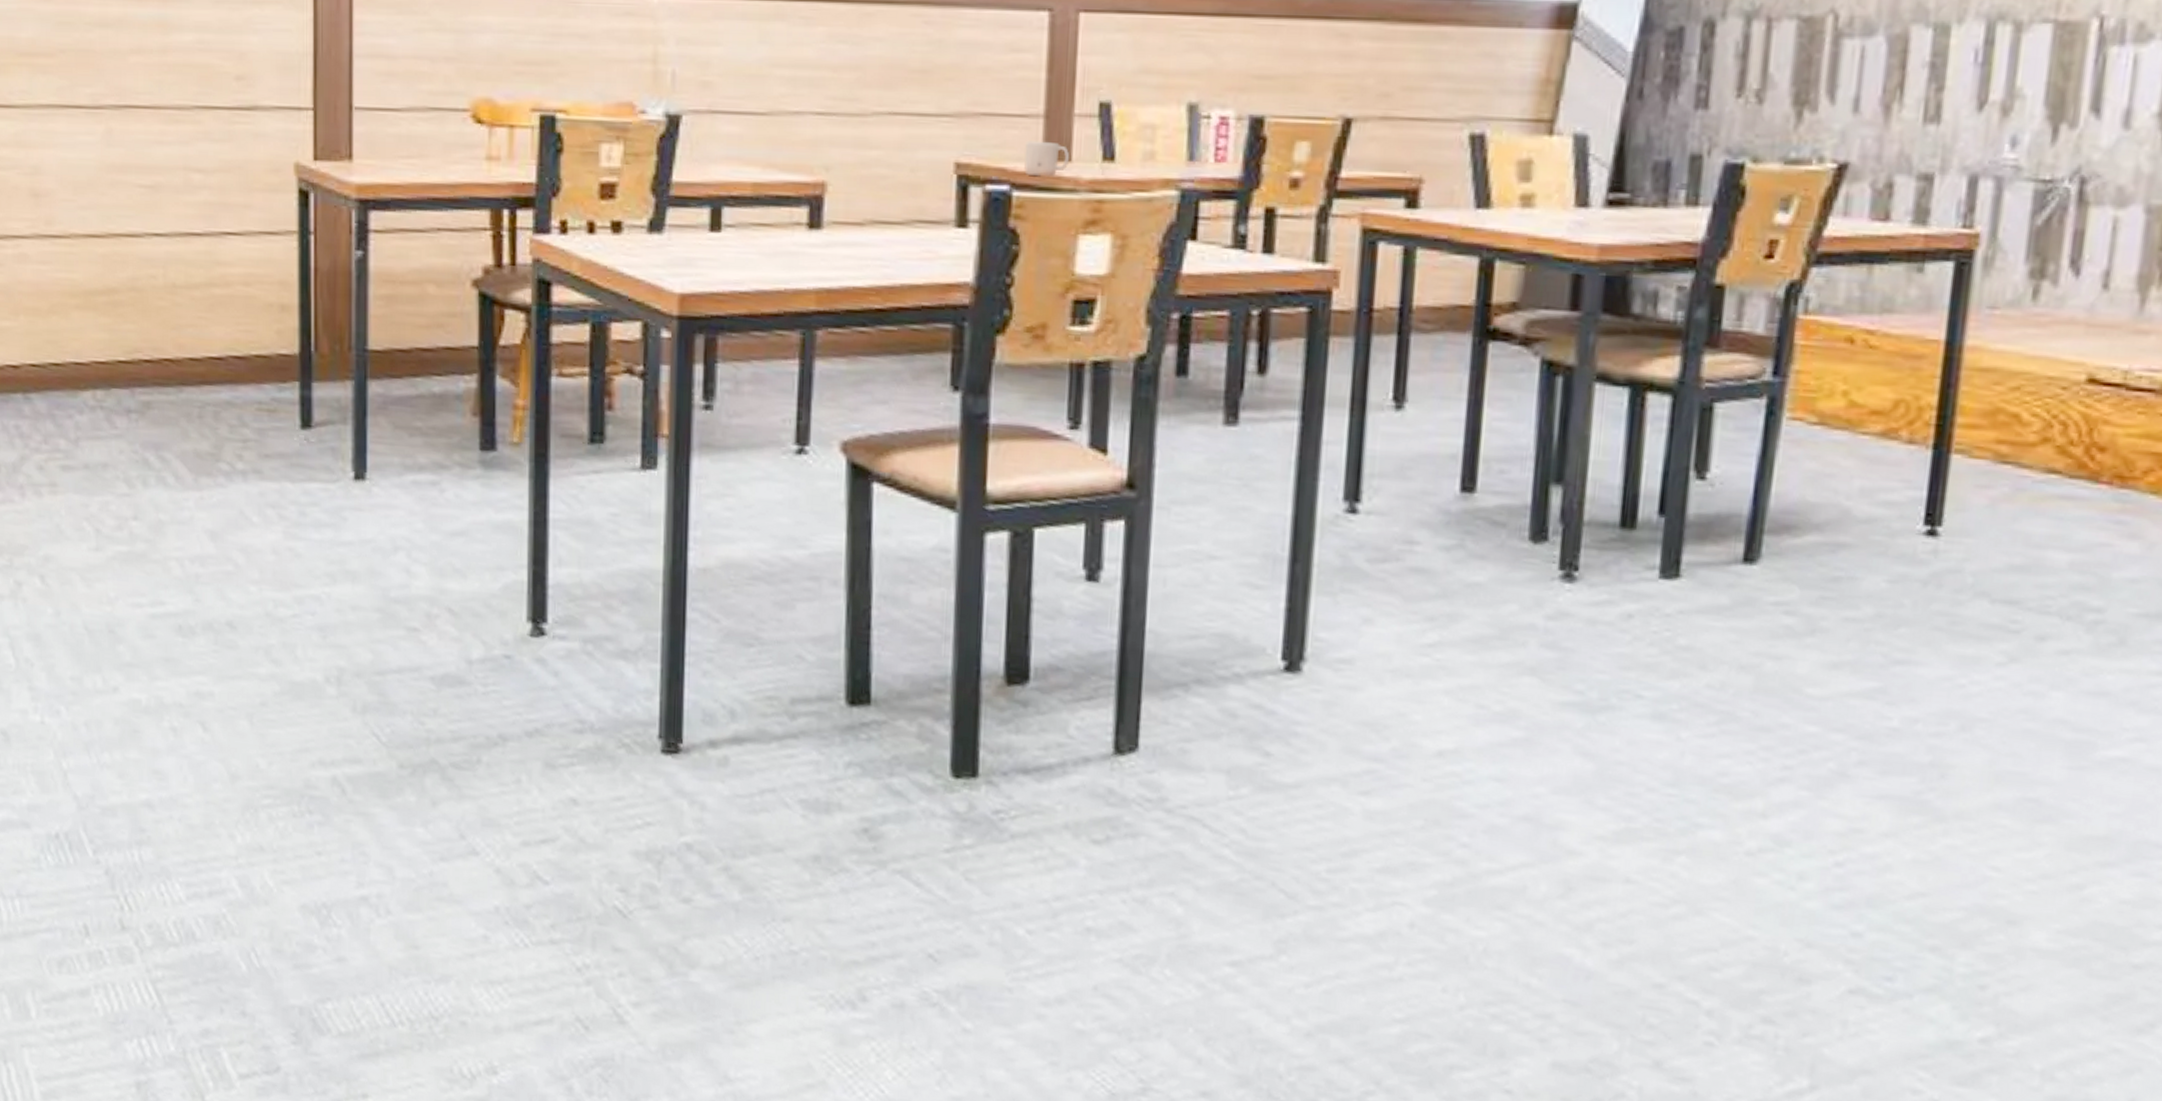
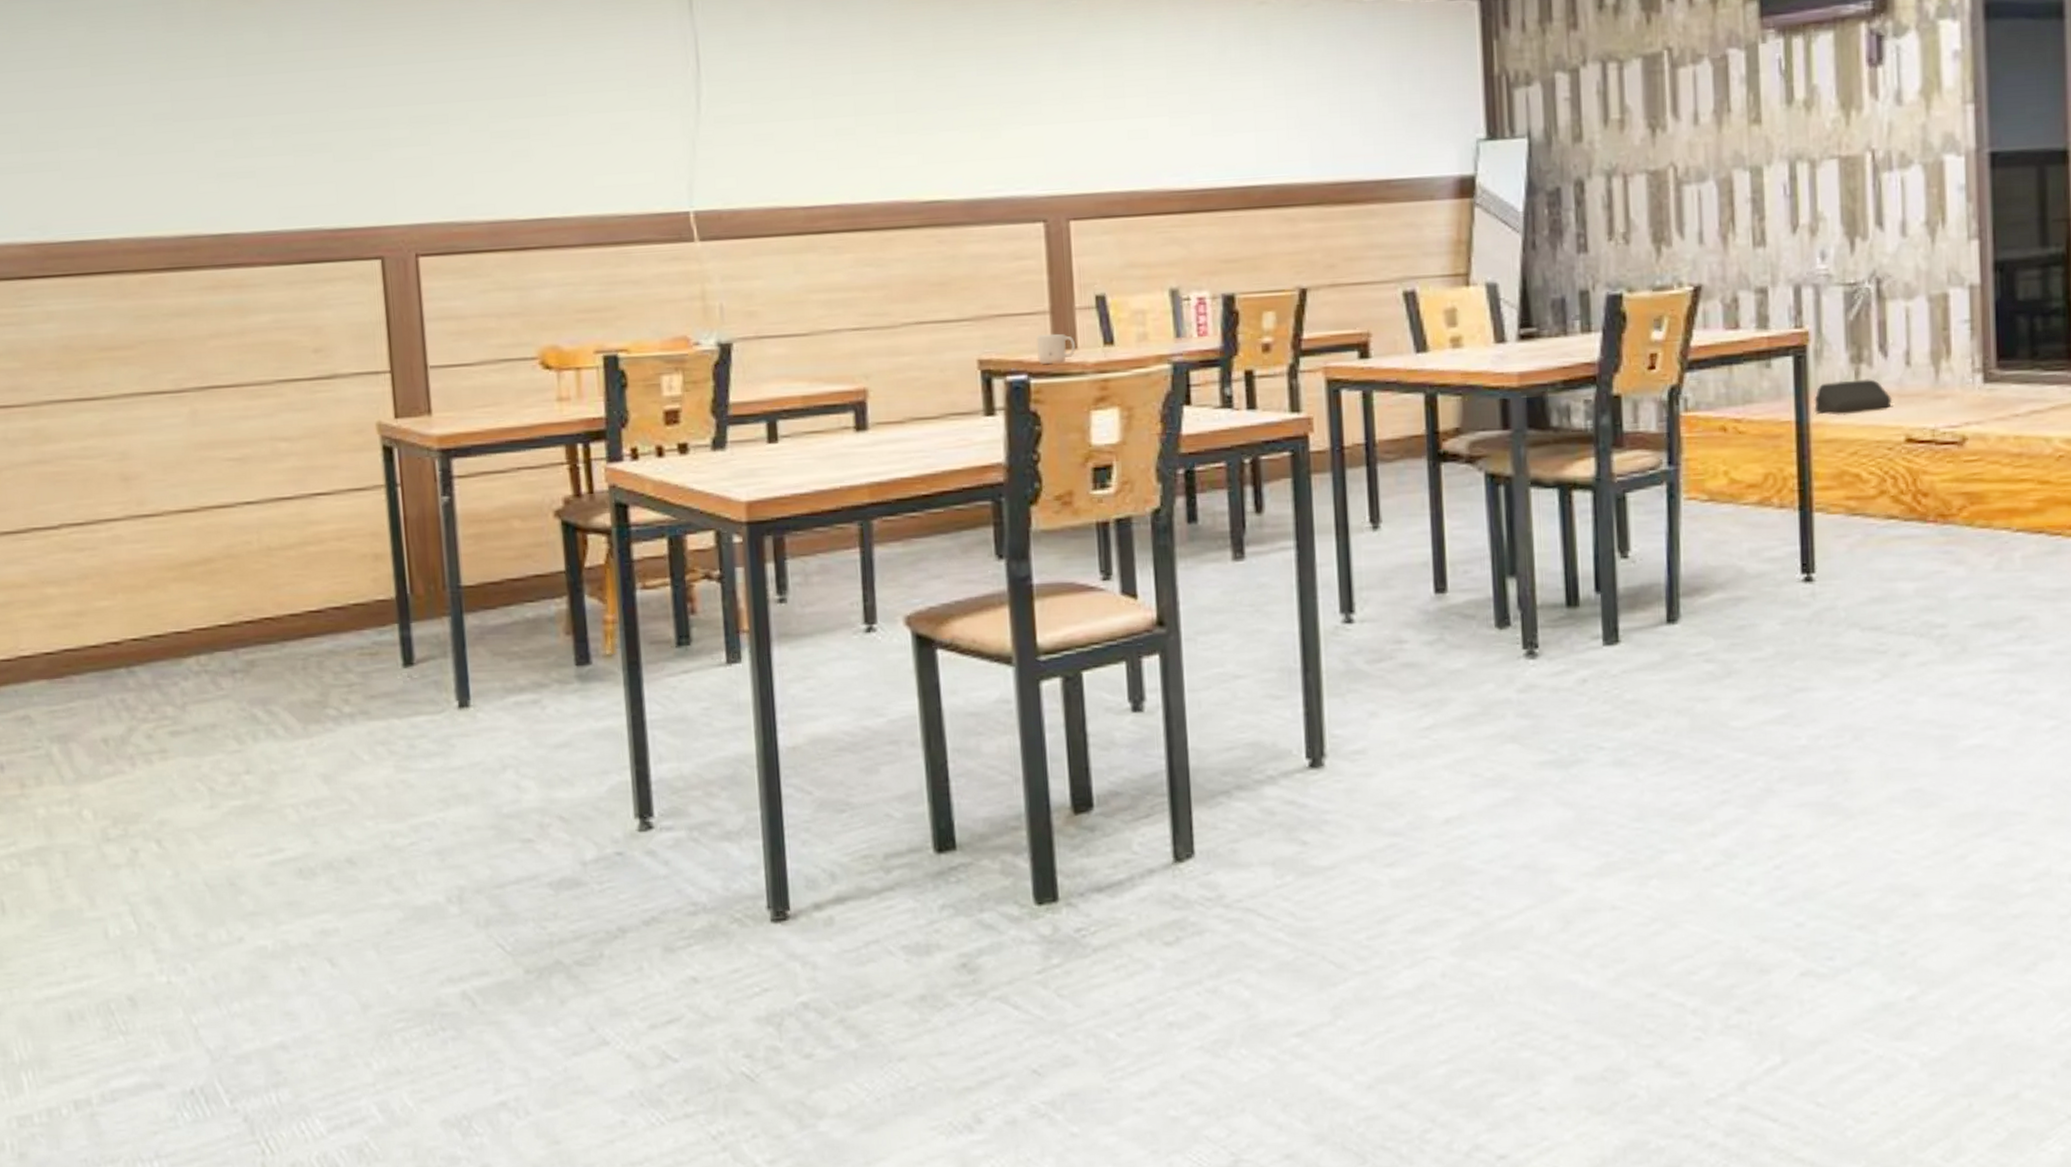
speaker: none [1972,298,2078,342] -> present [1814,379,1893,416]

